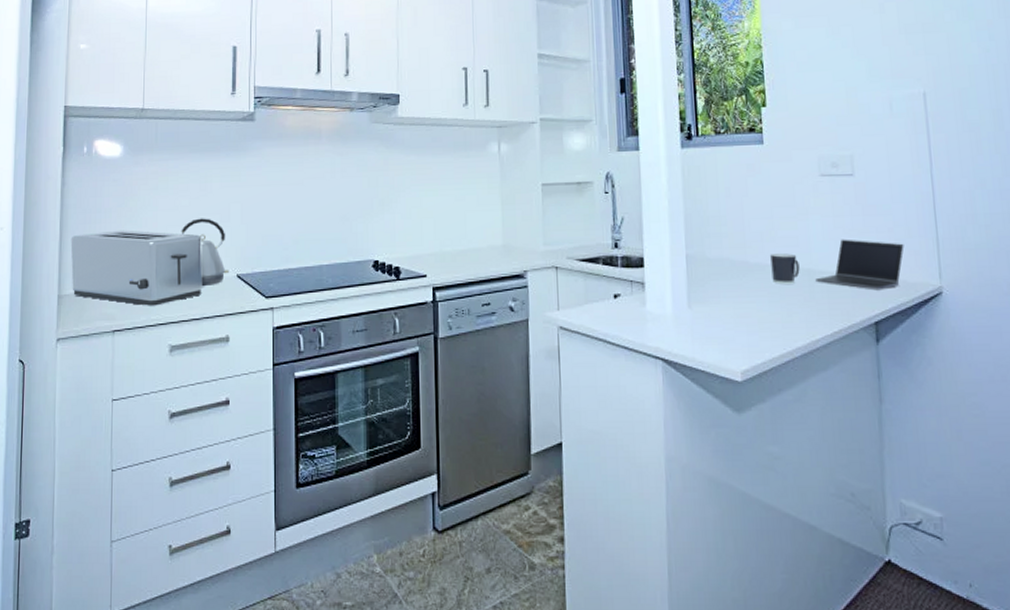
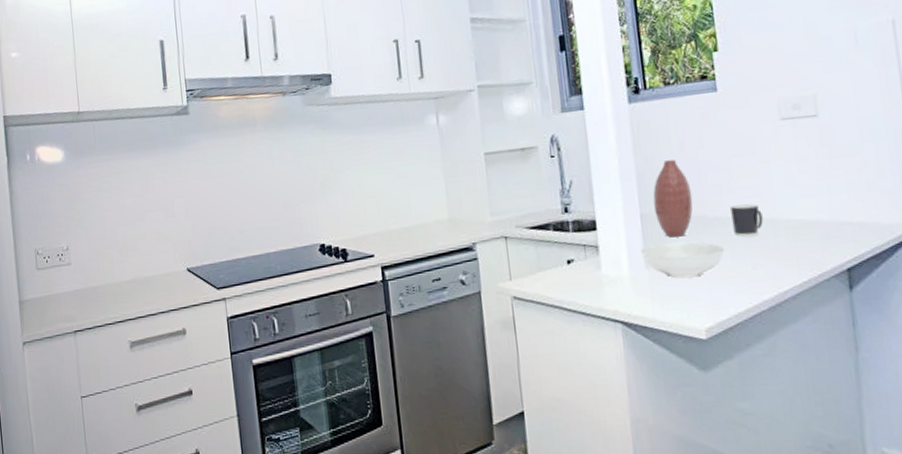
toaster: present [70,230,203,306] -> none [24,232,155,306]
kettle: present [181,218,230,287] -> none [128,215,180,283]
bowl: none [683,284,763,320] -> present [640,241,725,279]
vase: none [699,205,736,280] -> present [653,160,694,238]
laptop computer: present [815,239,904,291] -> none [780,183,877,236]

